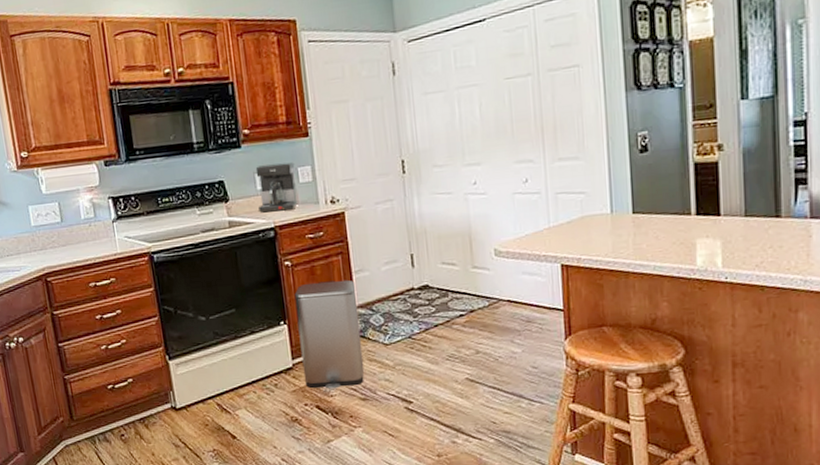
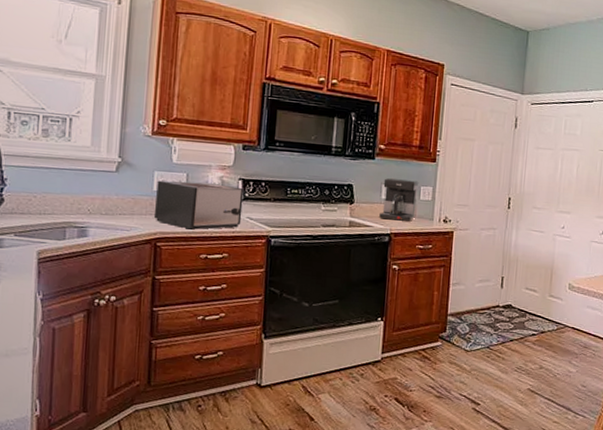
toaster: none [33,206,121,259] -> present [153,180,244,230]
pedal bin: present [294,279,364,389] -> none [389,287,451,385]

